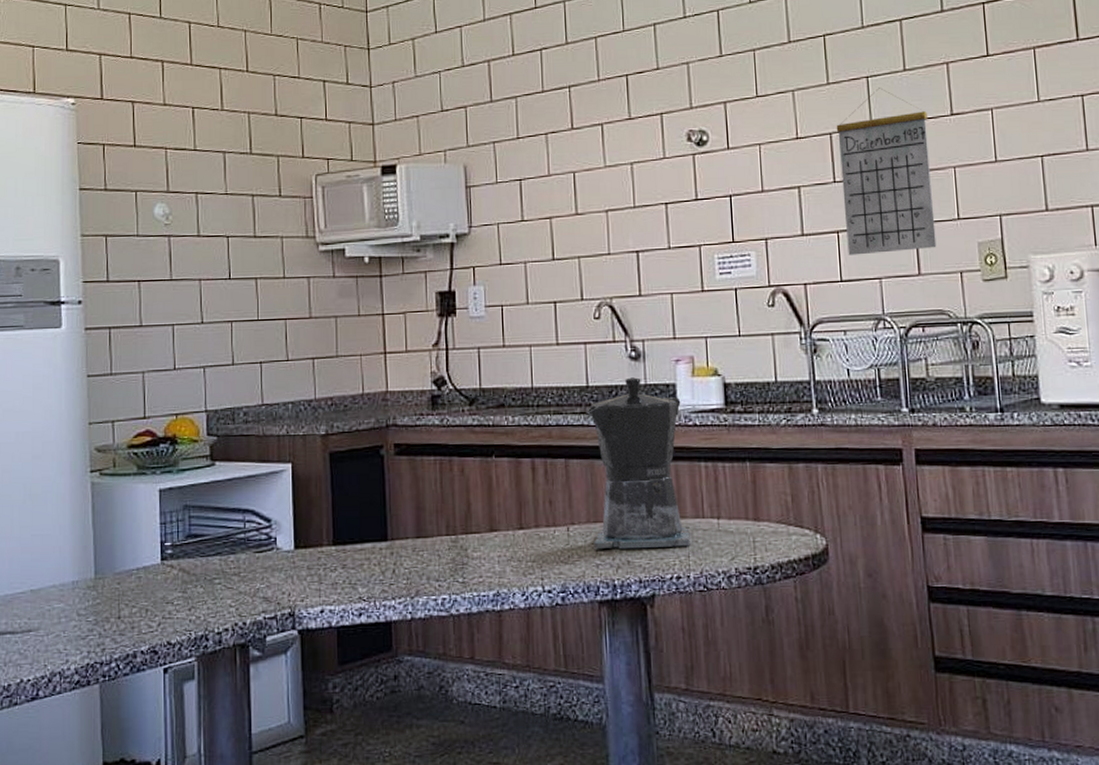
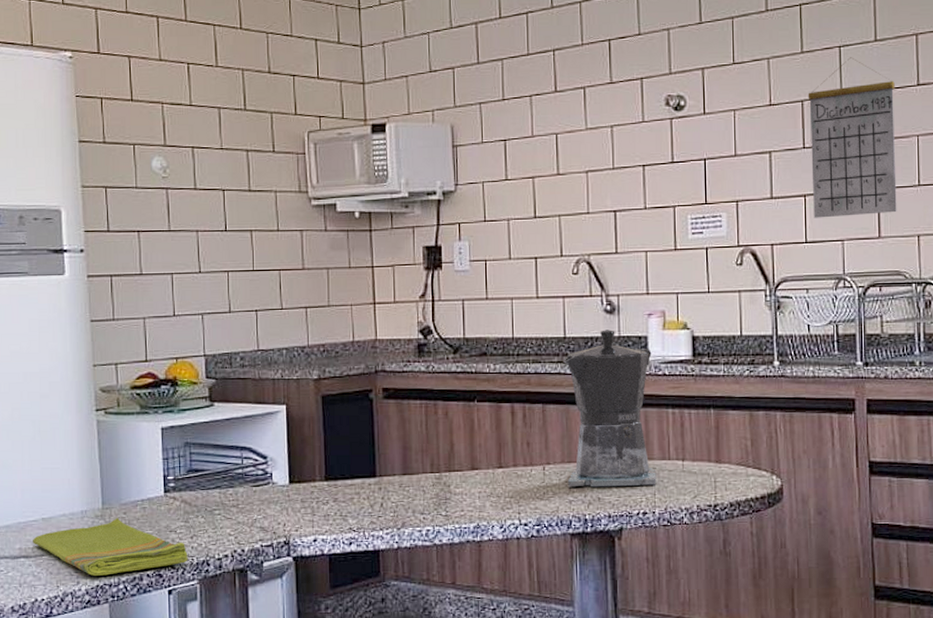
dish towel: none [20,589,185,653] -> present [33,518,188,576]

